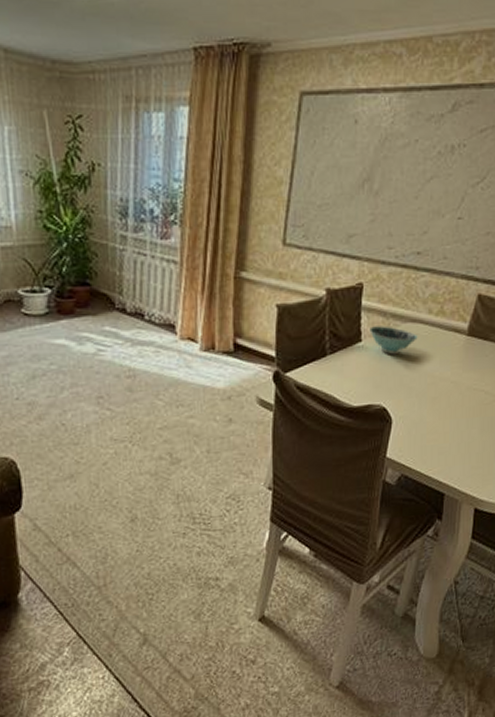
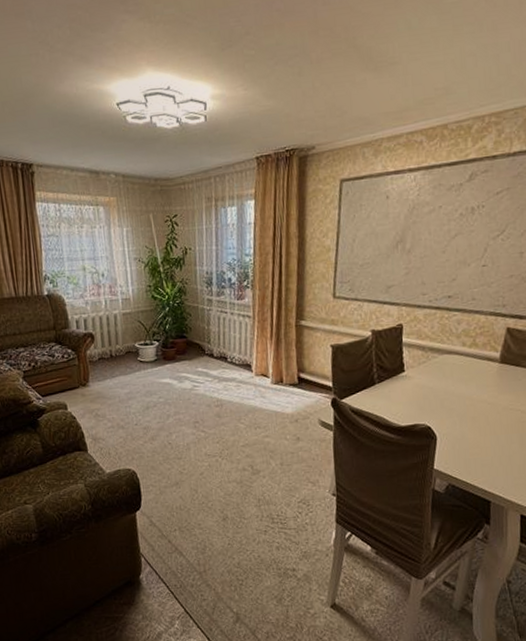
bowl: present [369,326,418,355] -> none [411,358,454,382]

